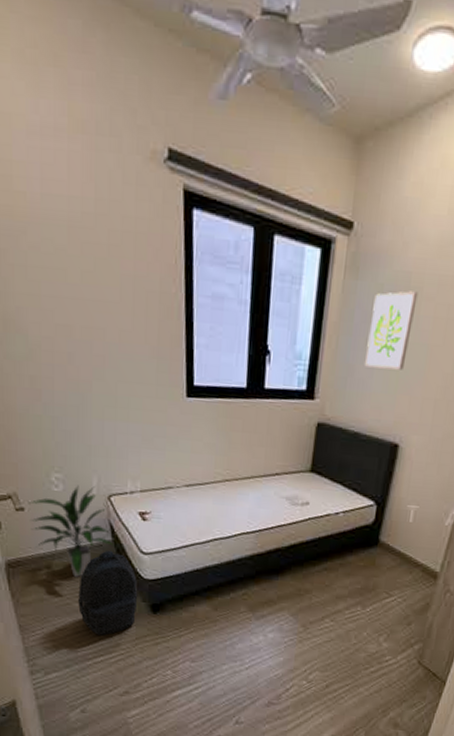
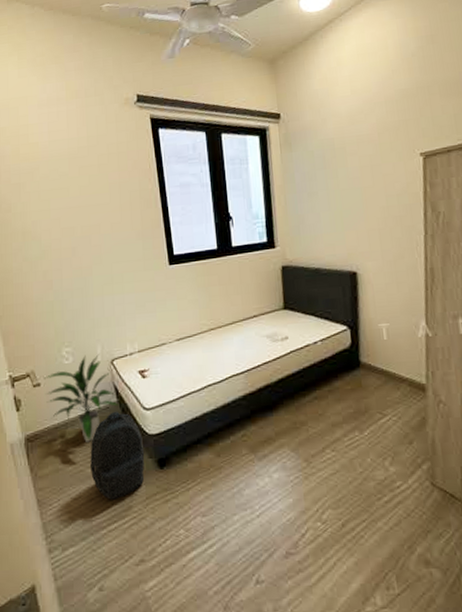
wall art: present [365,291,418,370] -> none [308,151,345,214]

